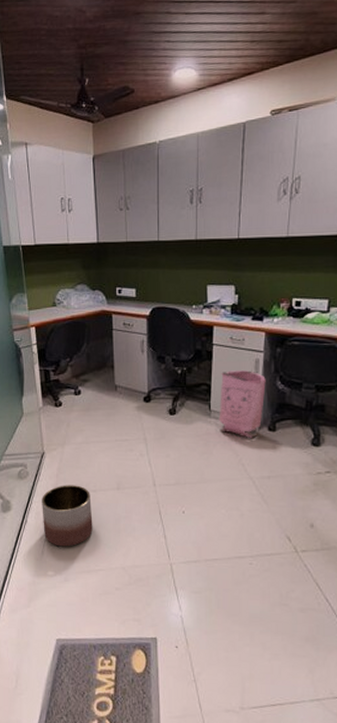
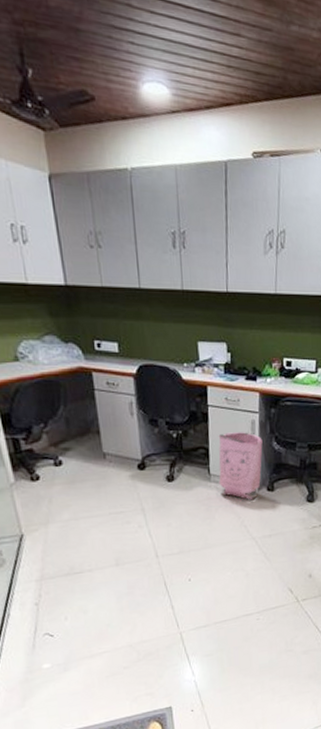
planter: present [42,485,93,547] -> none [26,566,92,636]

